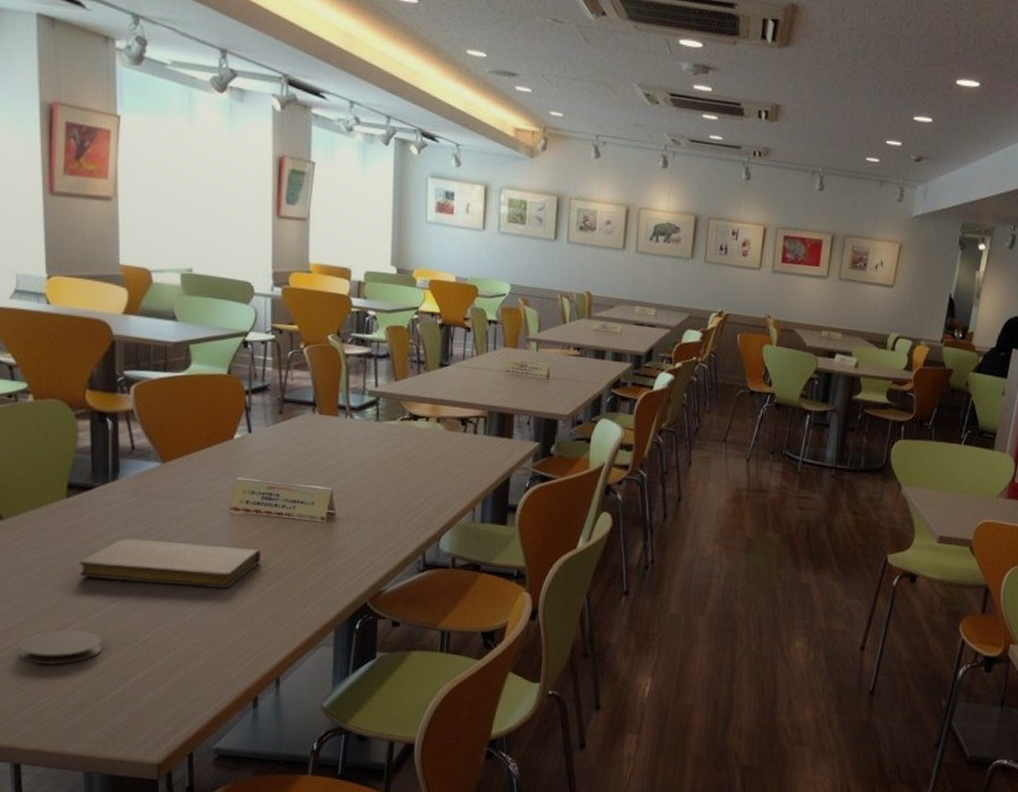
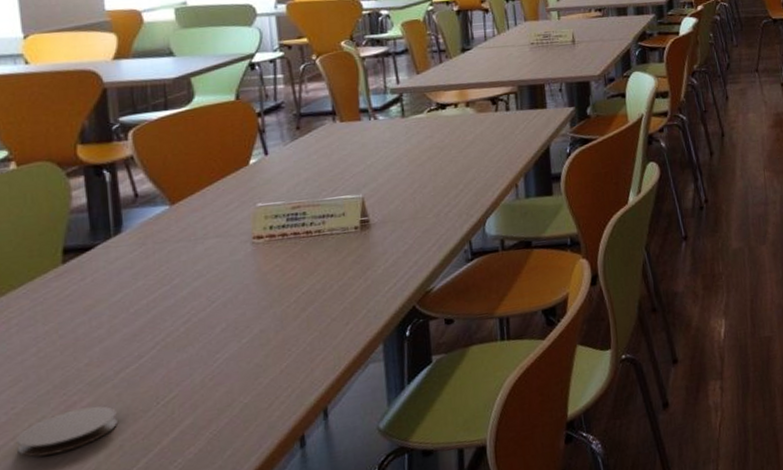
notebook: present [79,538,260,588] -> none [83,274,292,347]

